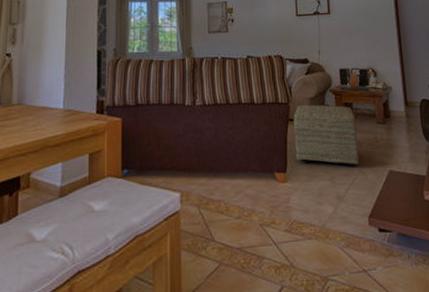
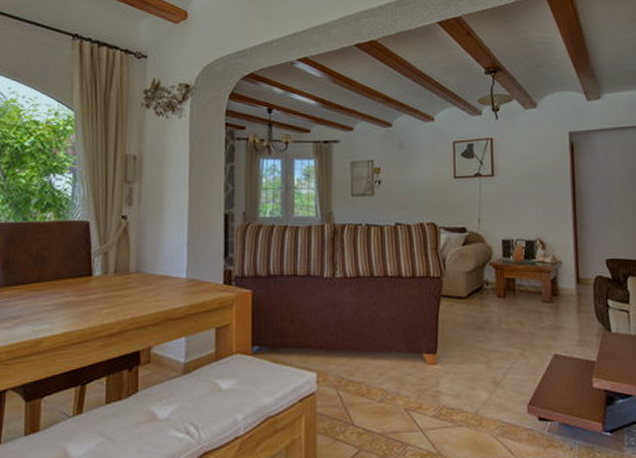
ottoman: present [293,105,360,167] -> none [446,280,520,349]

